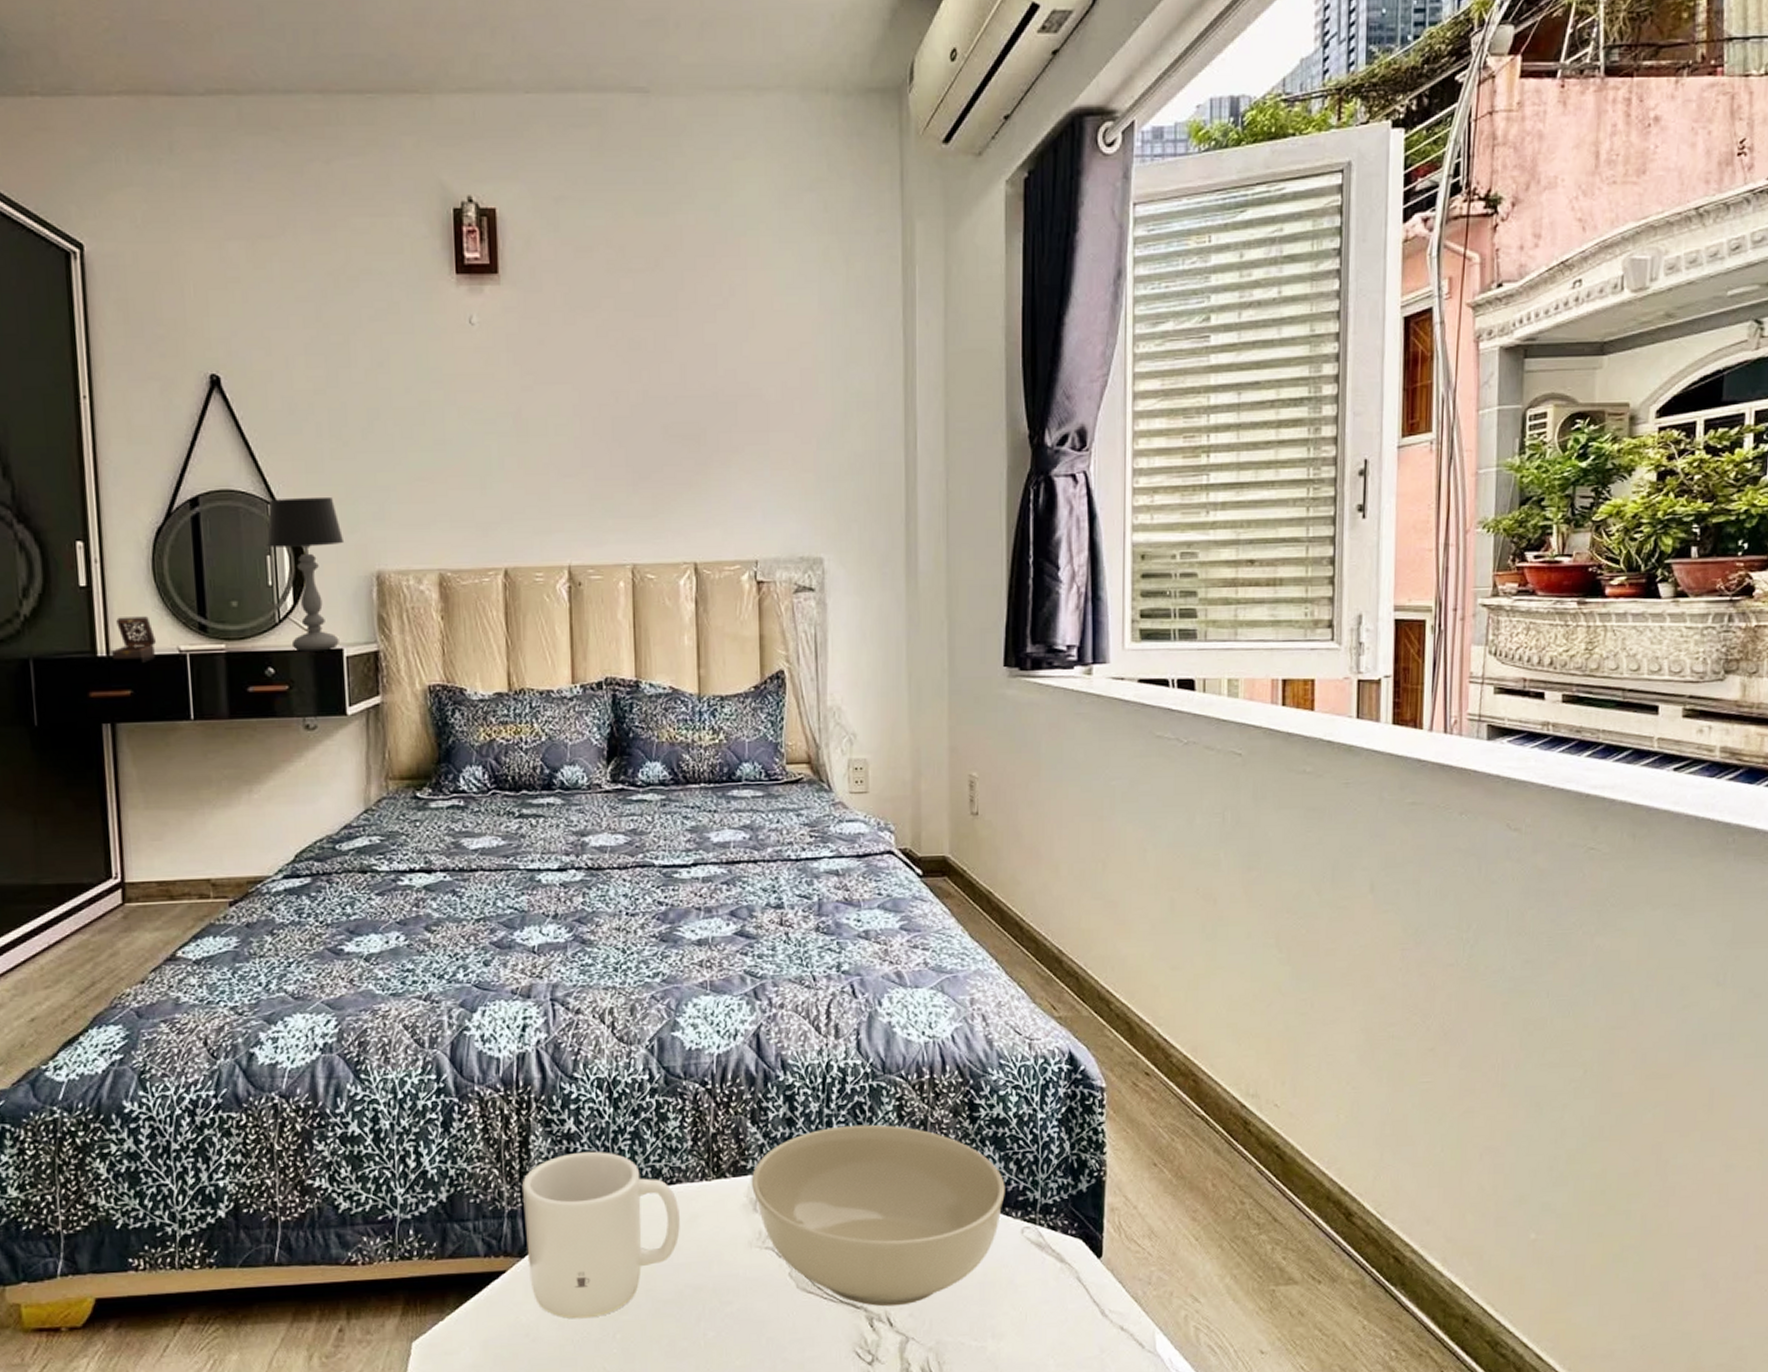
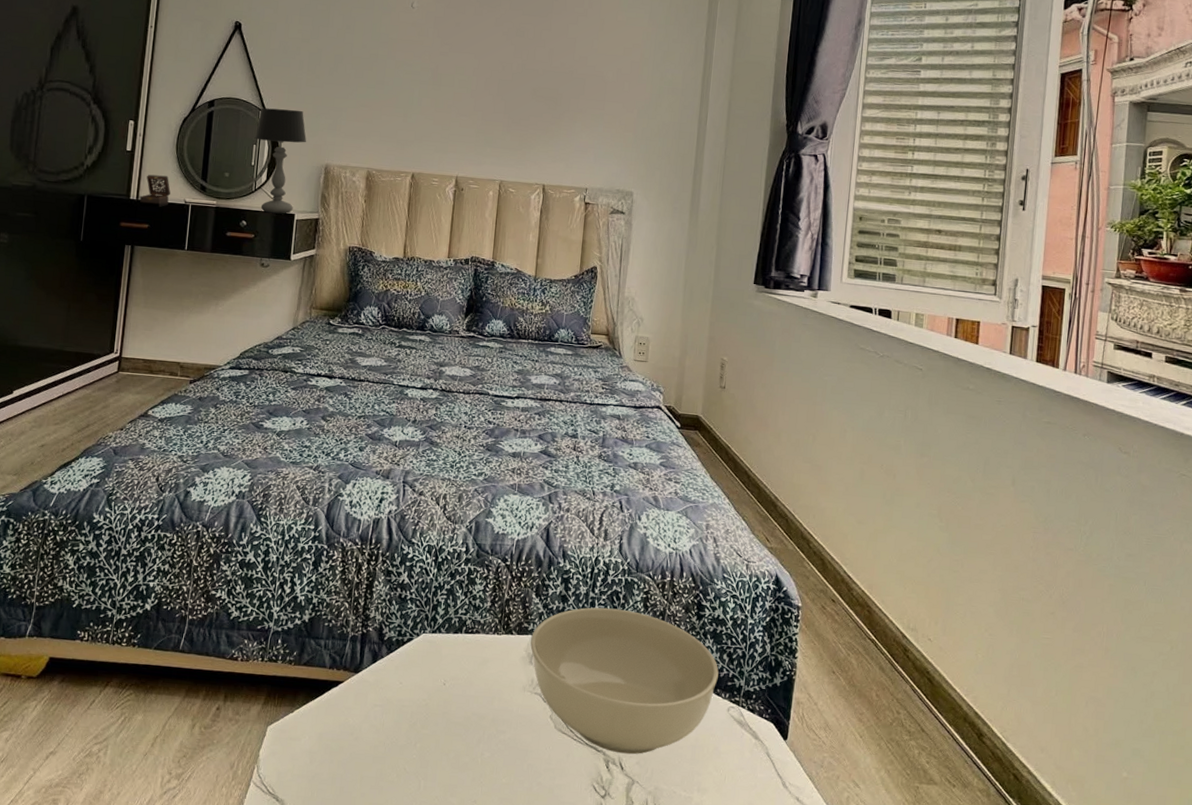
mug: present [521,1151,680,1319] -> none [359,598,476,728]

